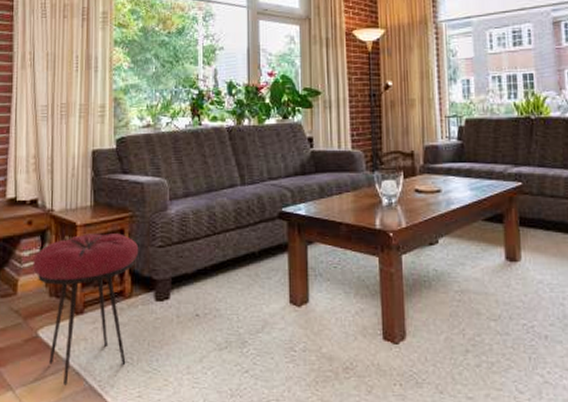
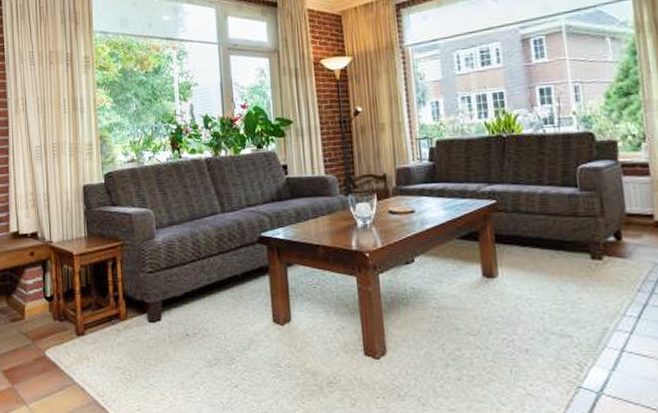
stool: present [33,233,139,386] -> none [37,261,131,400]

